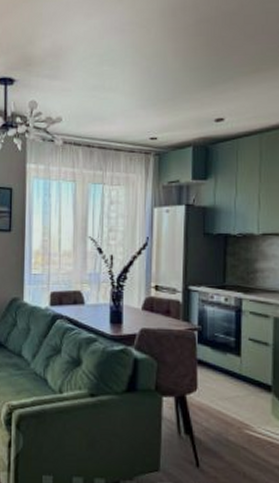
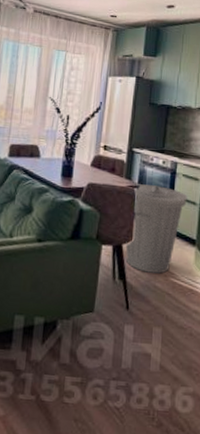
trash can: none [189,326,258,426] -> present [125,184,188,274]

